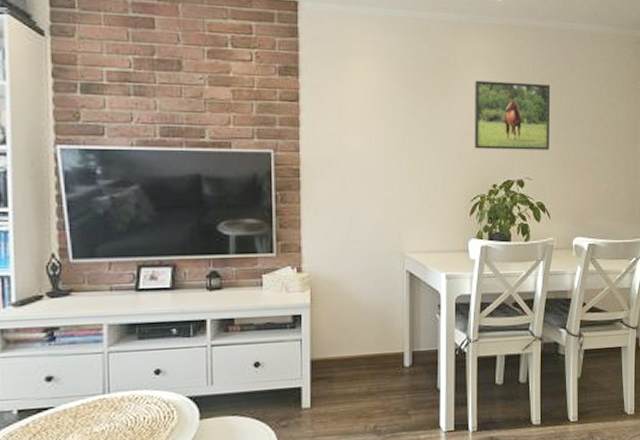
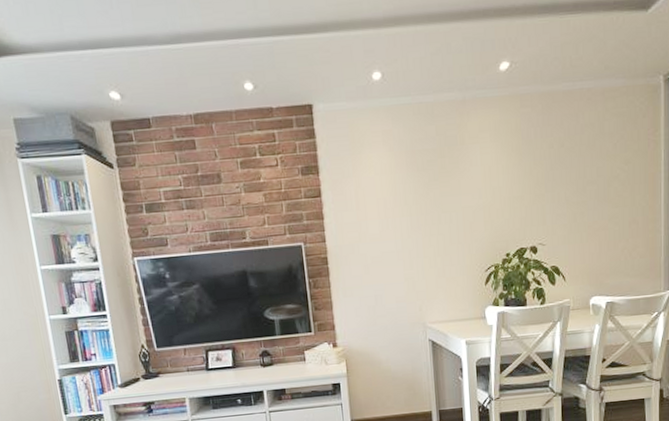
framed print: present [475,80,551,150] -> none [483,148,562,222]

